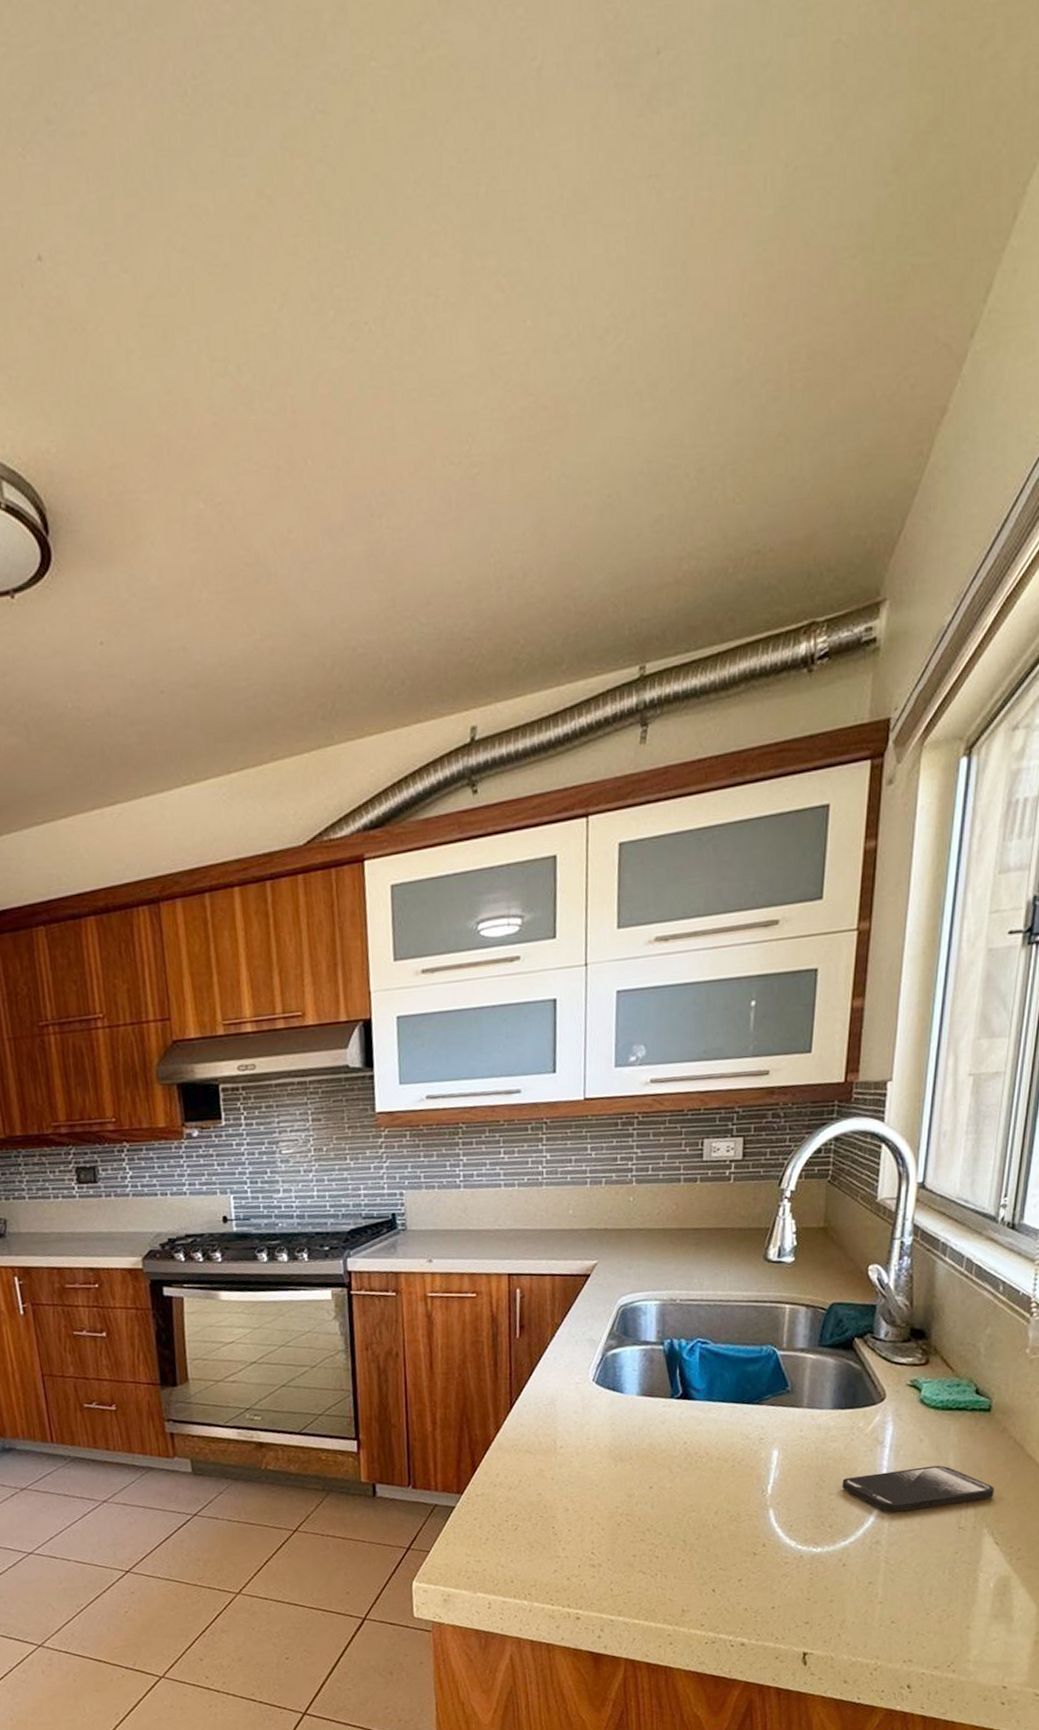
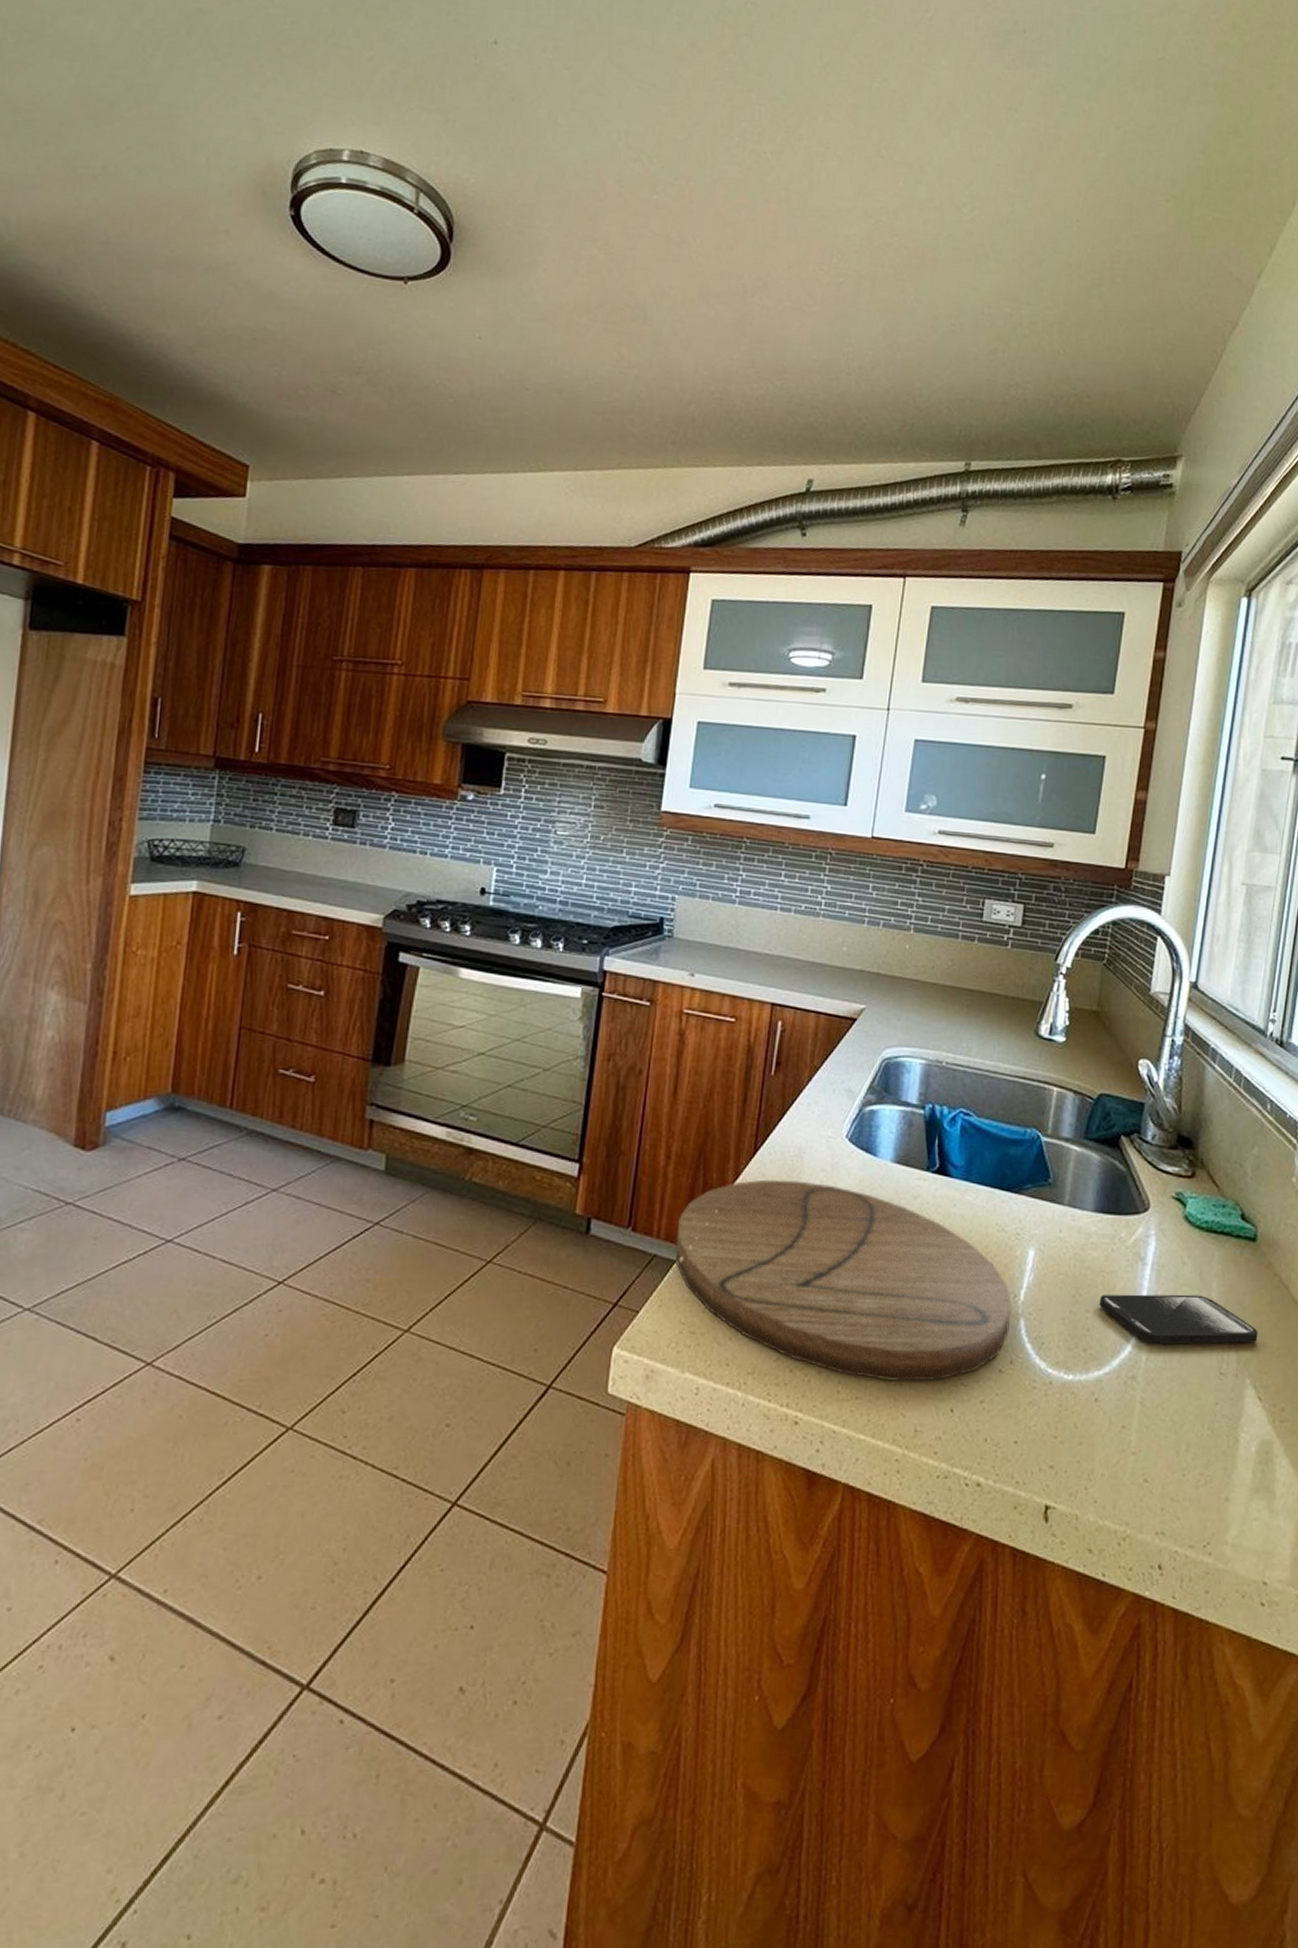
cutting board: none [451,1424,761,1575] -> present [675,1179,1012,1381]

